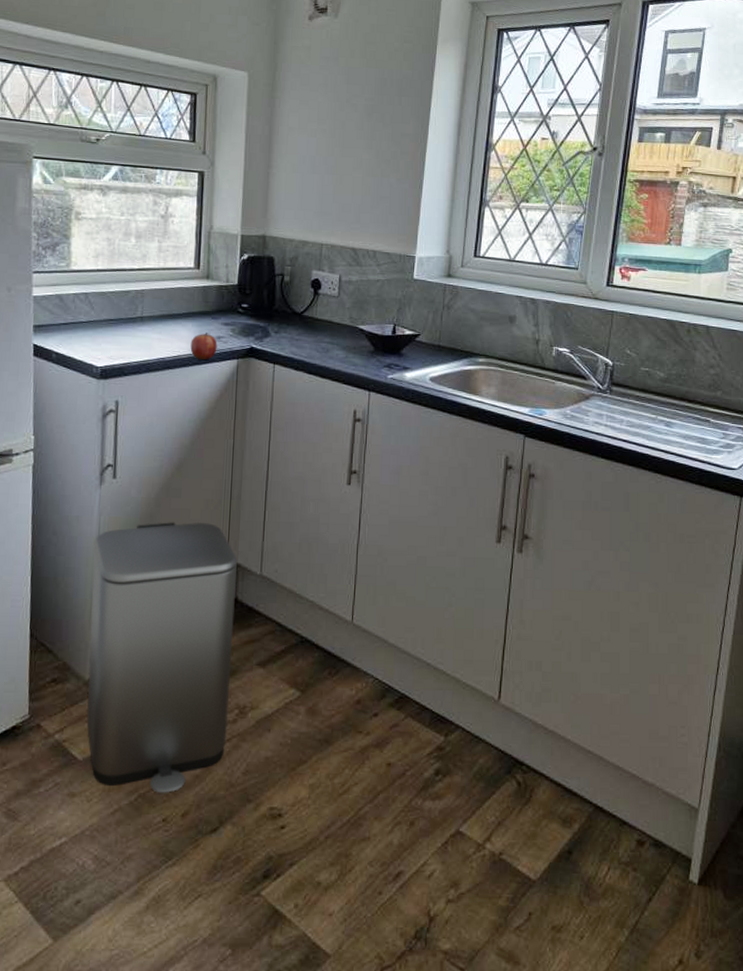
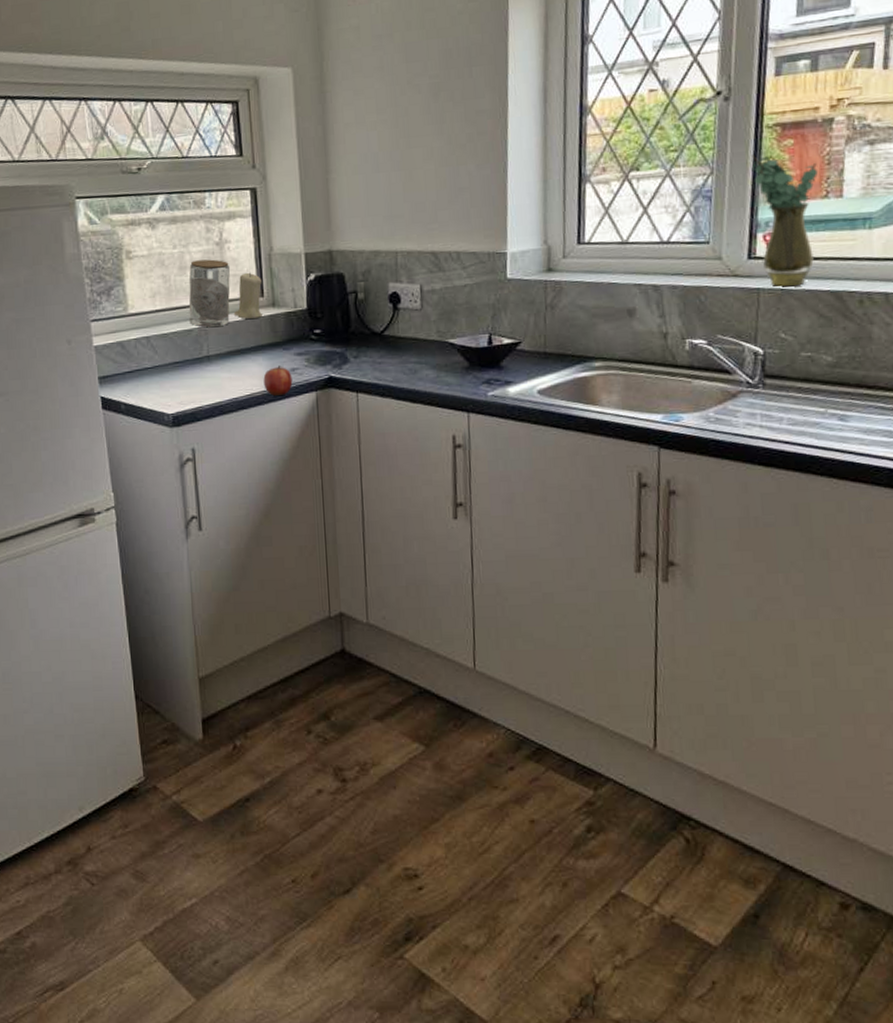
pedal bin: present [86,522,238,794] -> none [187,571,350,855]
jar: none [128,229,171,292] -> present [189,259,230,327]
candle: none [170,245,199,289] -> present [233,272,262,319]
vase: none [615,202,664,313] -> present [751,154,818,287]

